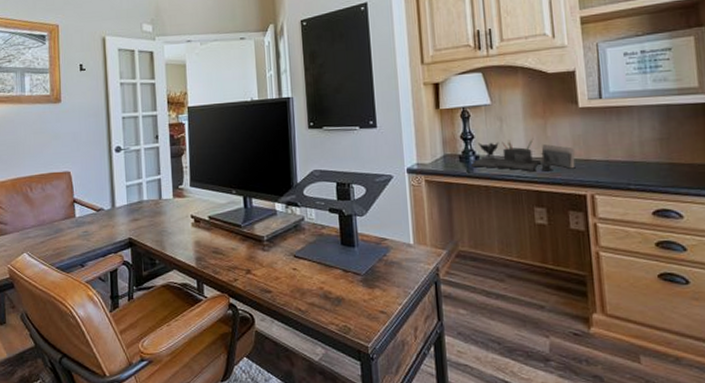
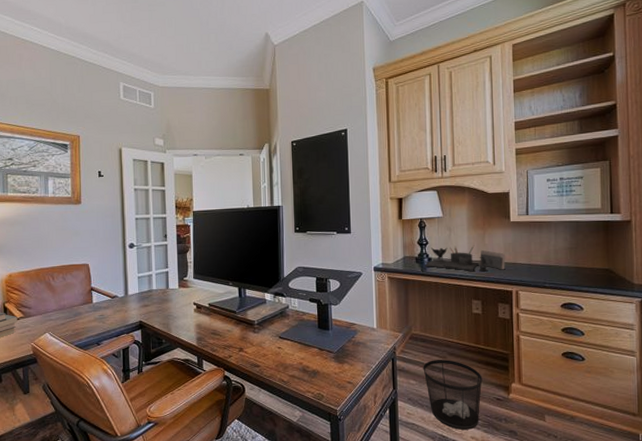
waste bin: none [475,283,554,373] -> present [423,360,483,430]

